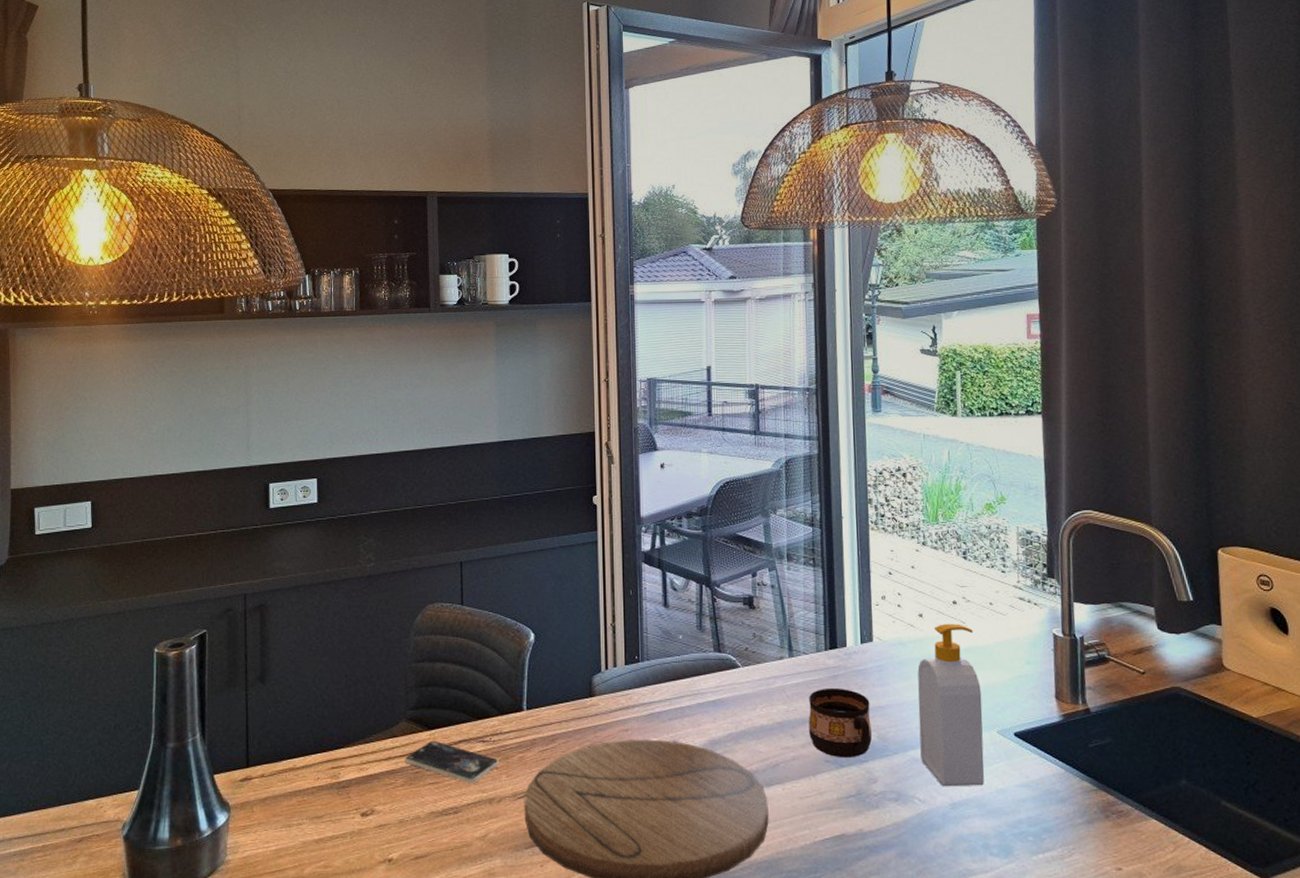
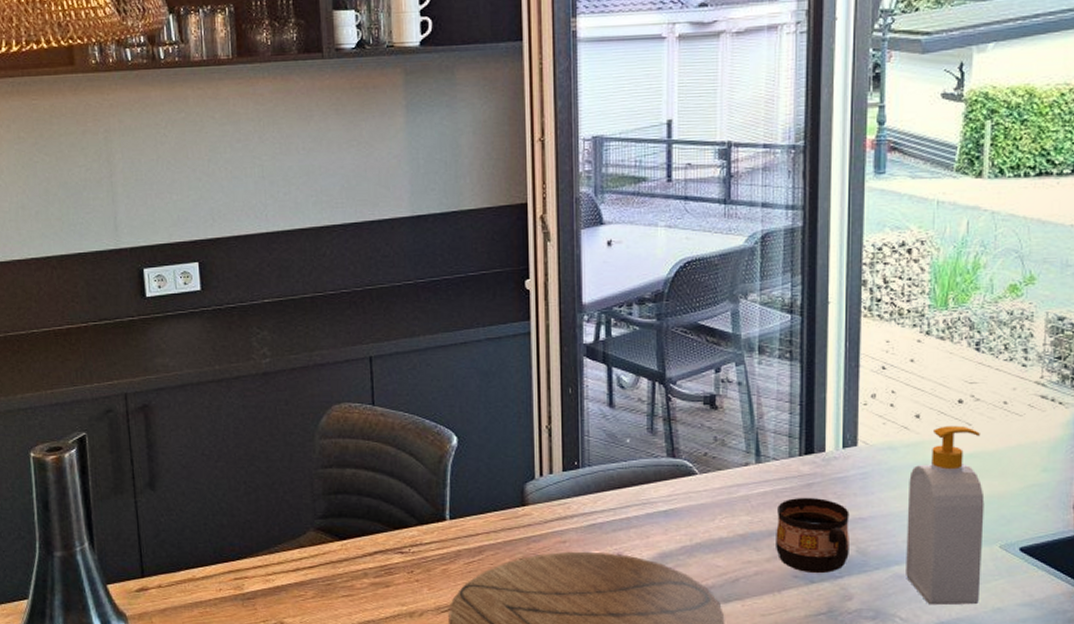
smartphone: present [404,740,499,783] -> none [314,551,419,596]

